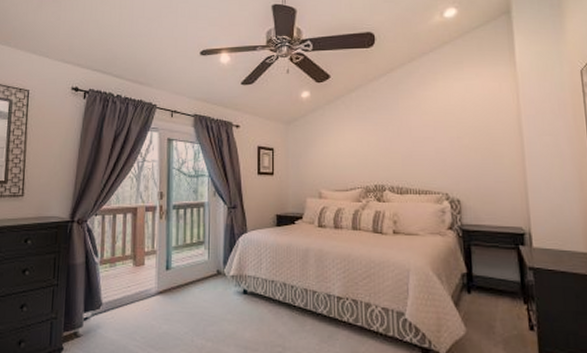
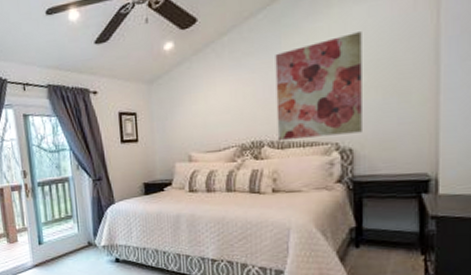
wall art: none [394,103,467,186] -> present [275,32,362,140]

